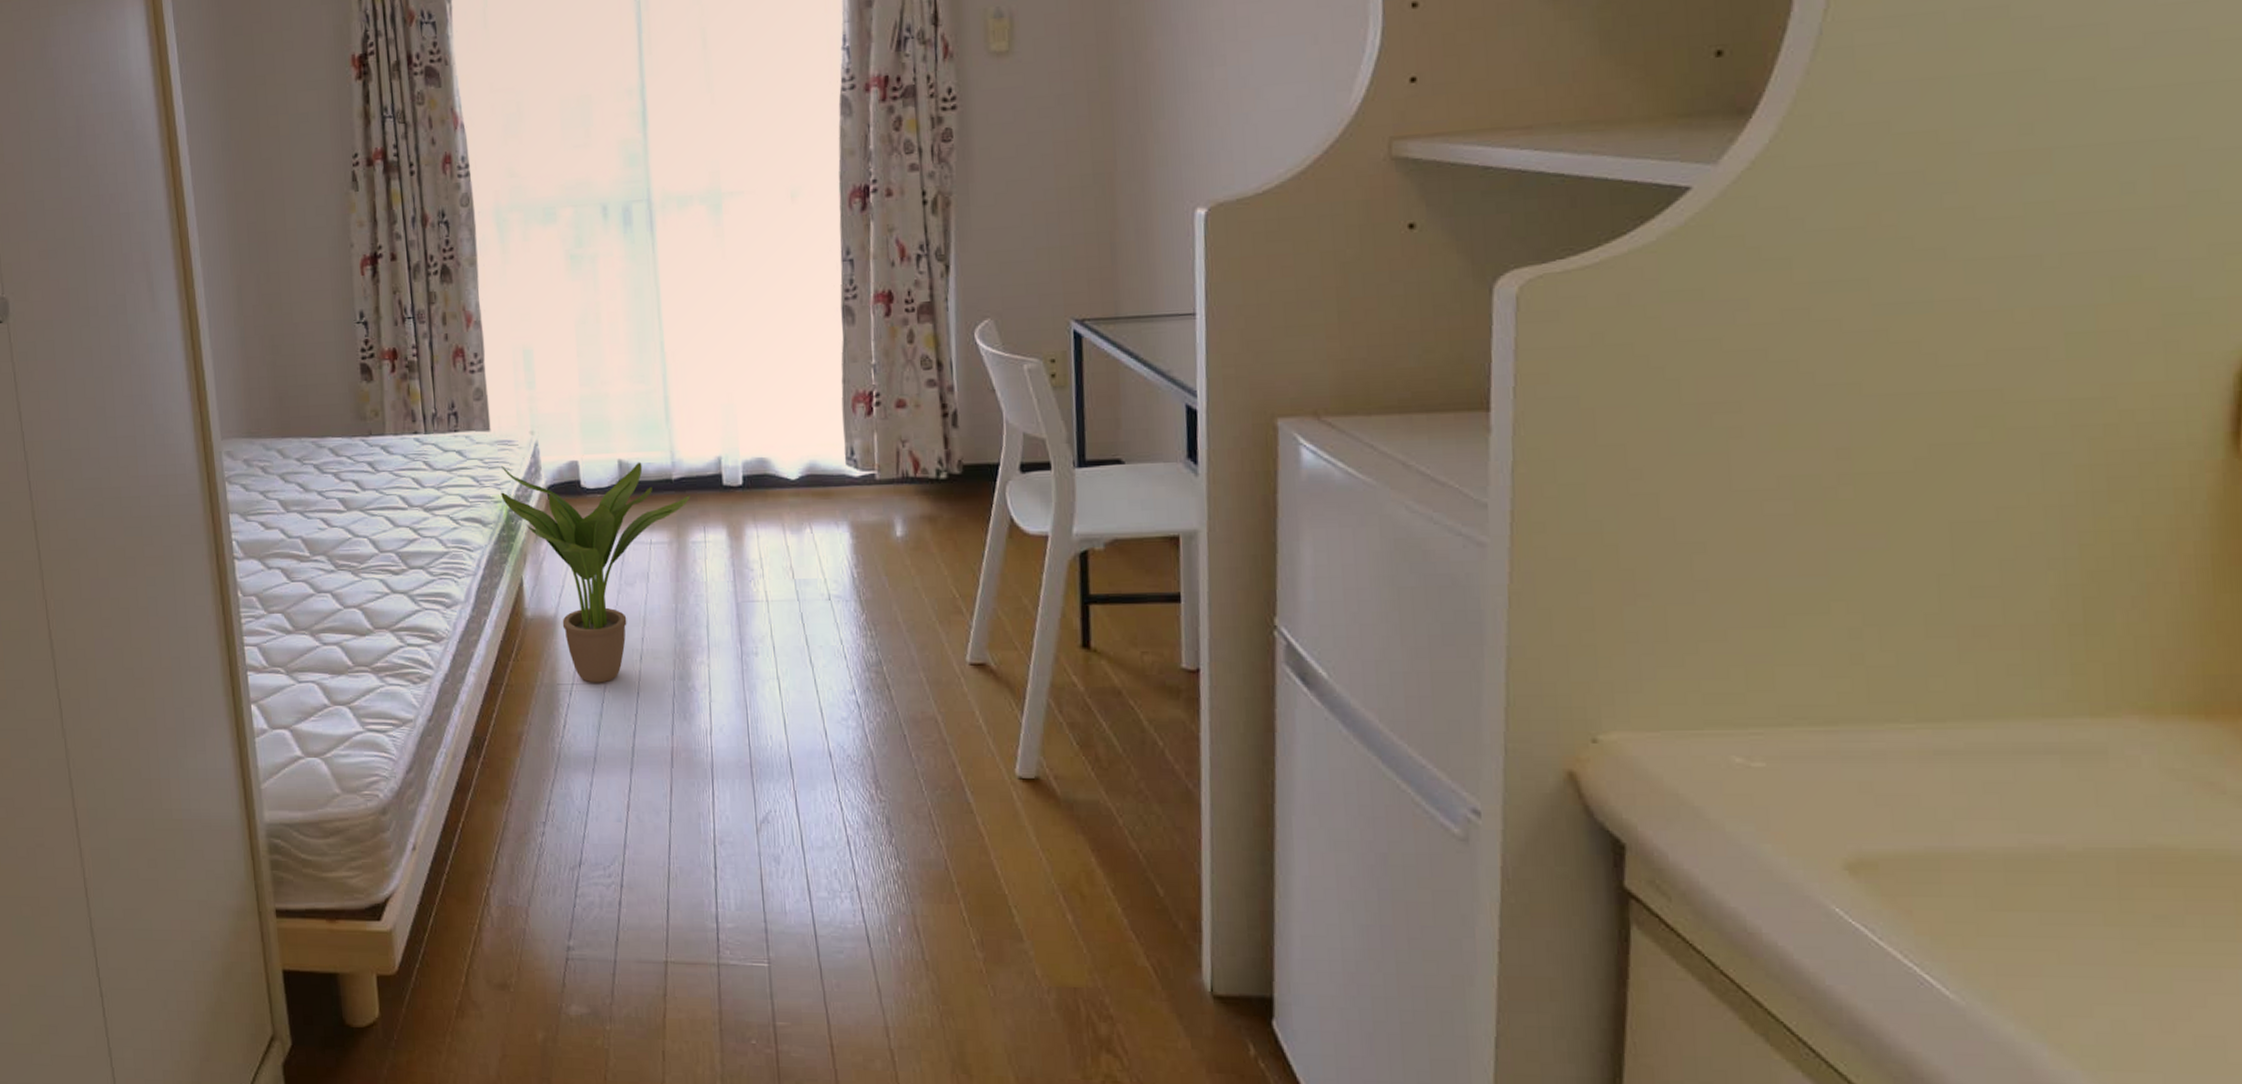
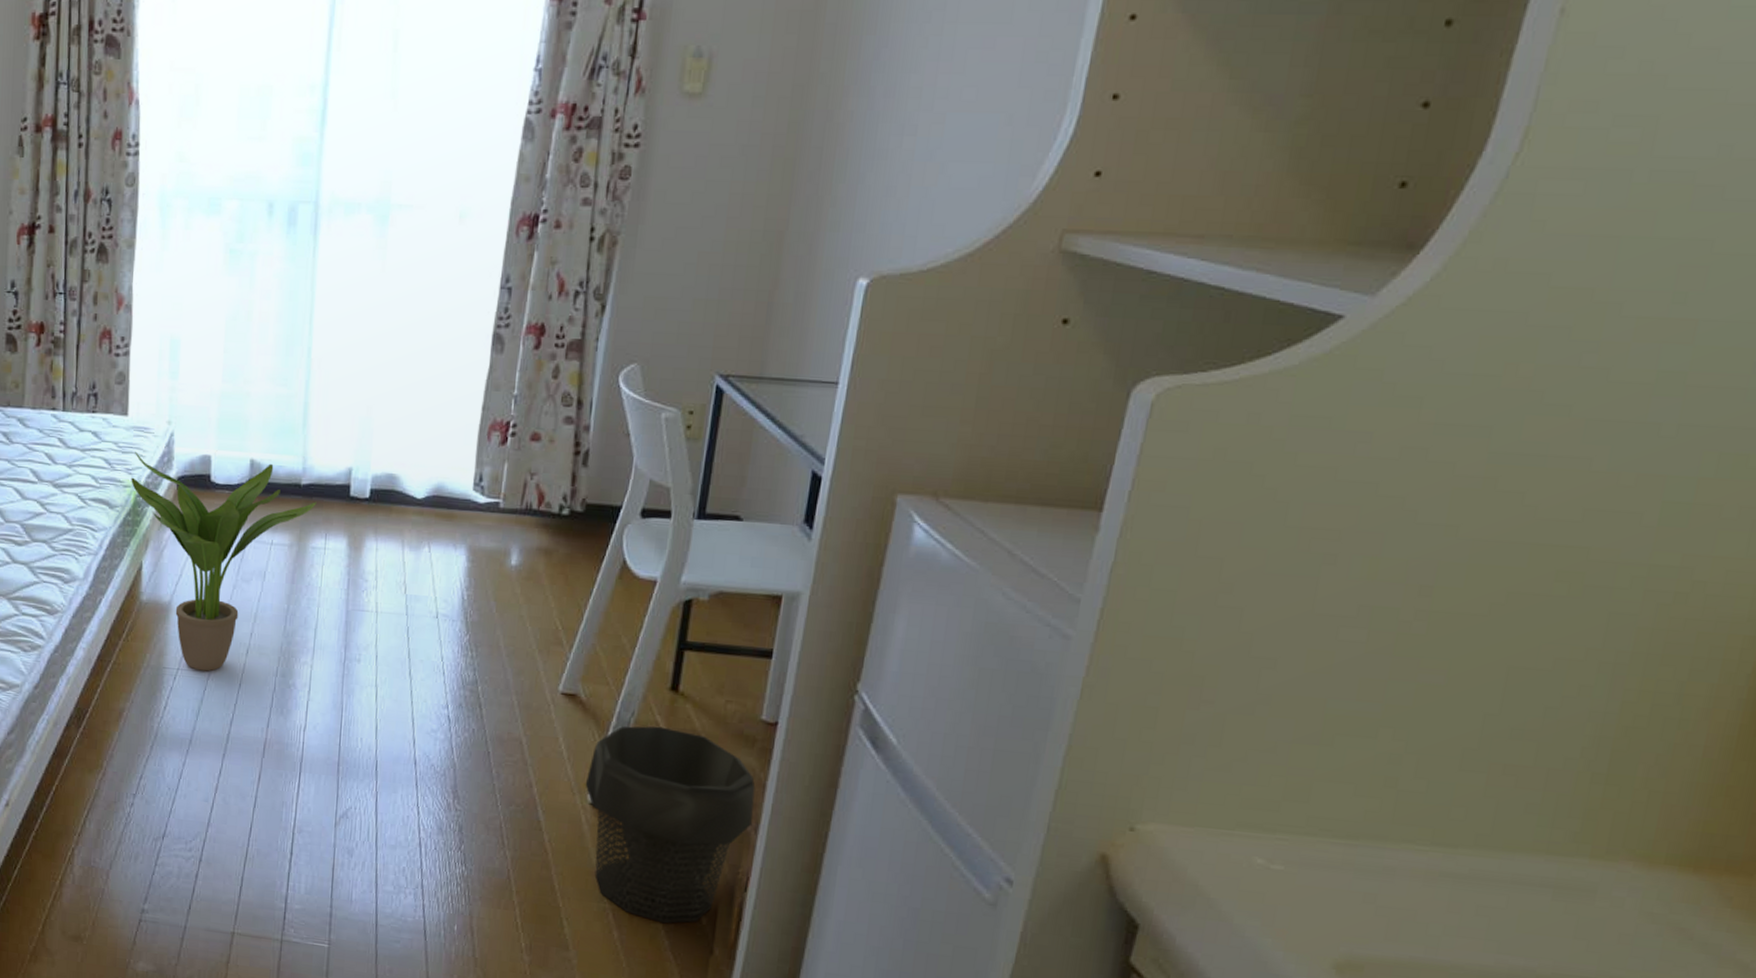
trash bin: none [1010,687,1192,900] -> present [585,726,756,924]

